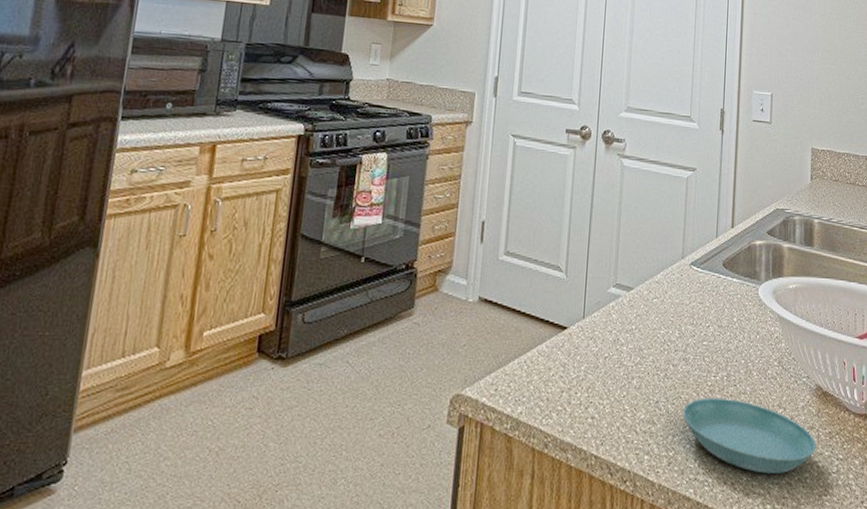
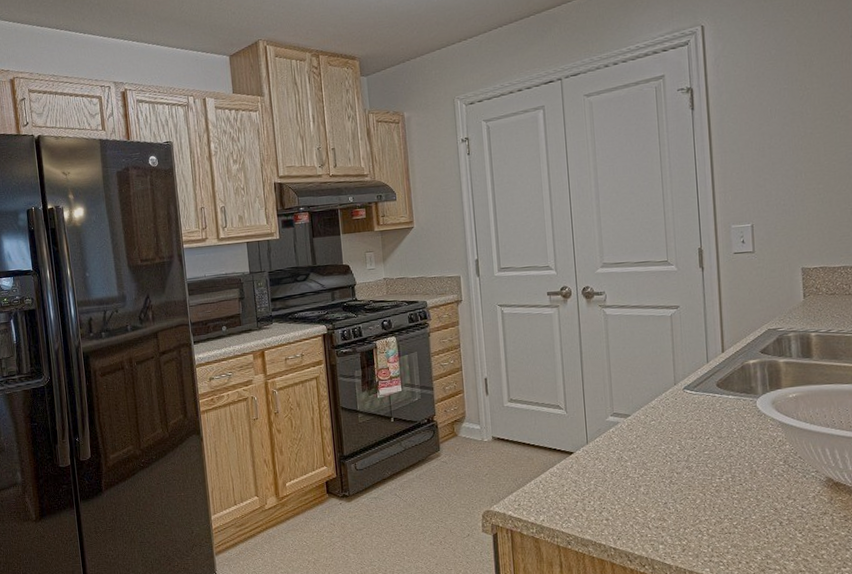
saucer: present [683,397,817,474] -> none [691,495,831,553]

